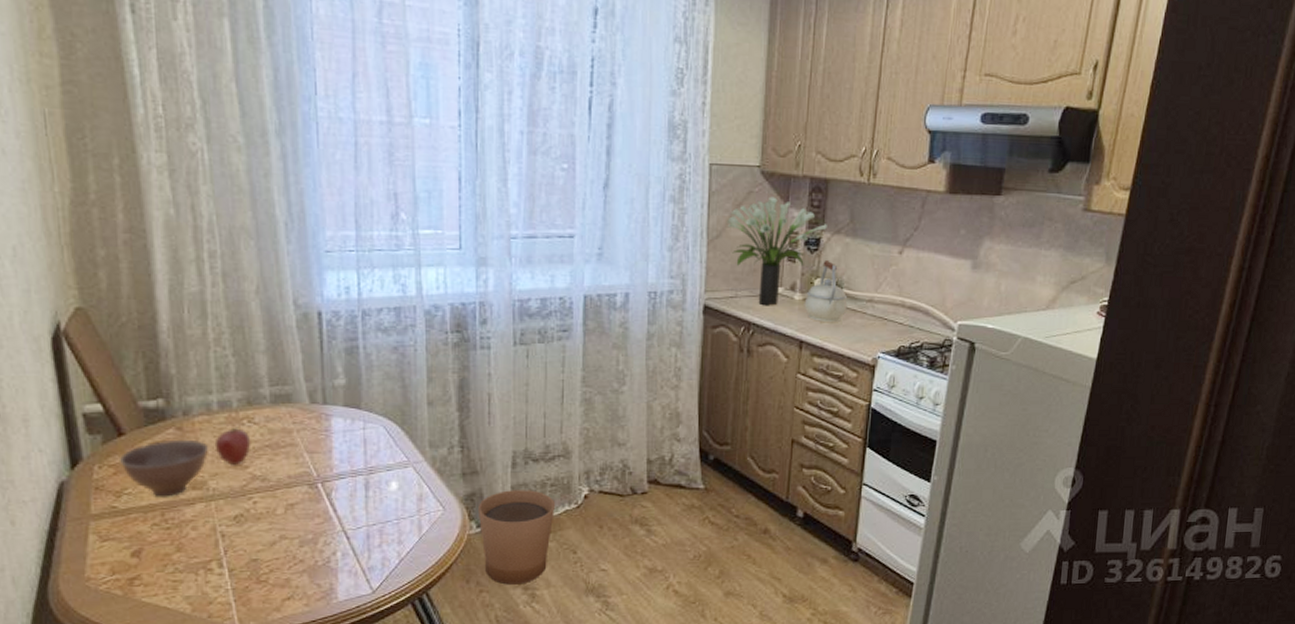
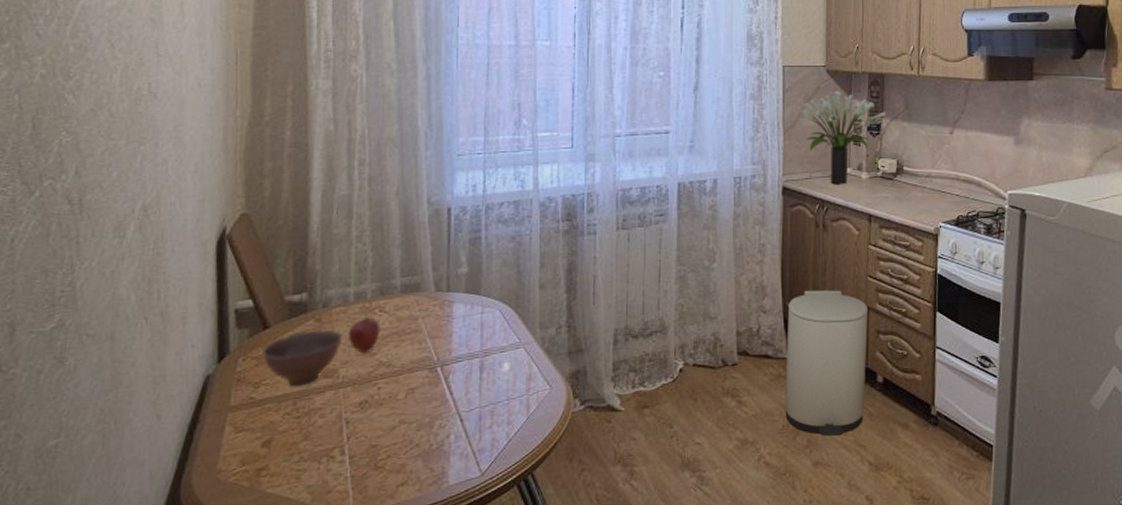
planter: present [478,490,556,585] -> none [582,366,654,462]
pedal bin: none [697,419,793,569] -> present [785,290,869,437]
kettle: present [804,261,848,323] -> none [870,143,909,198]

